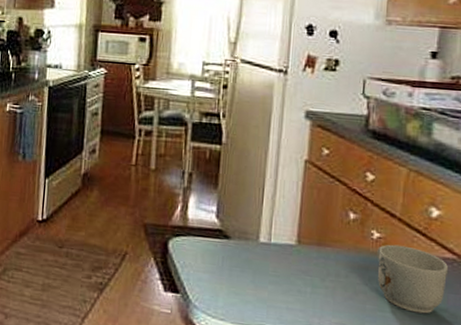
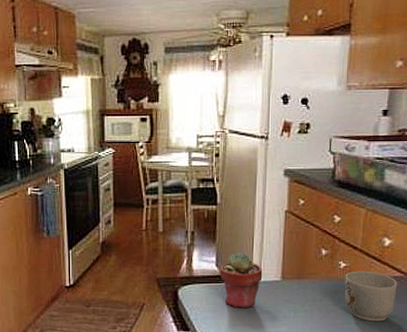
potted succulent: none [220,204,274,275] -> present [220,253,263,309]

